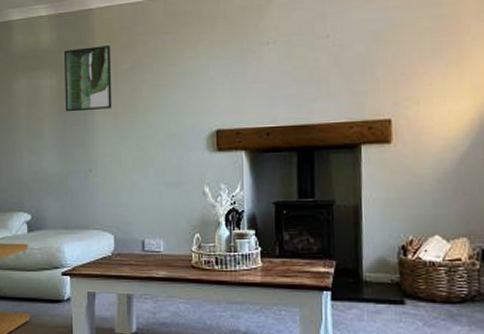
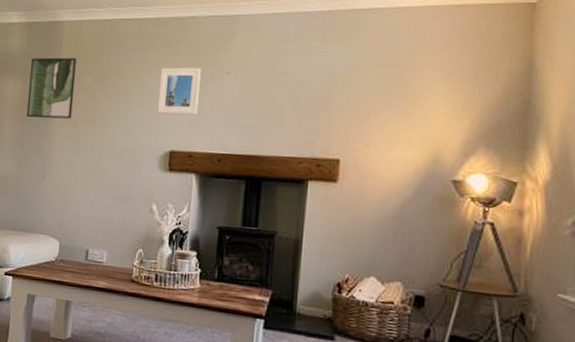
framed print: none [198,42,240,93] -> present [157,67,201,116]

